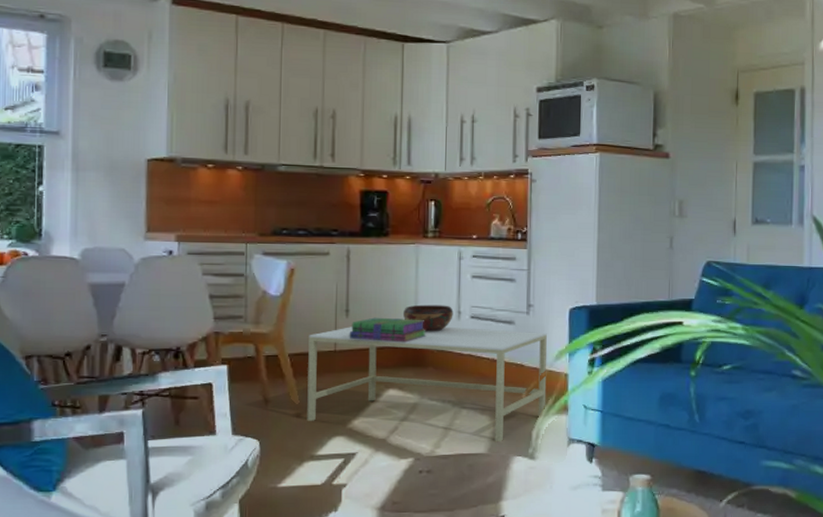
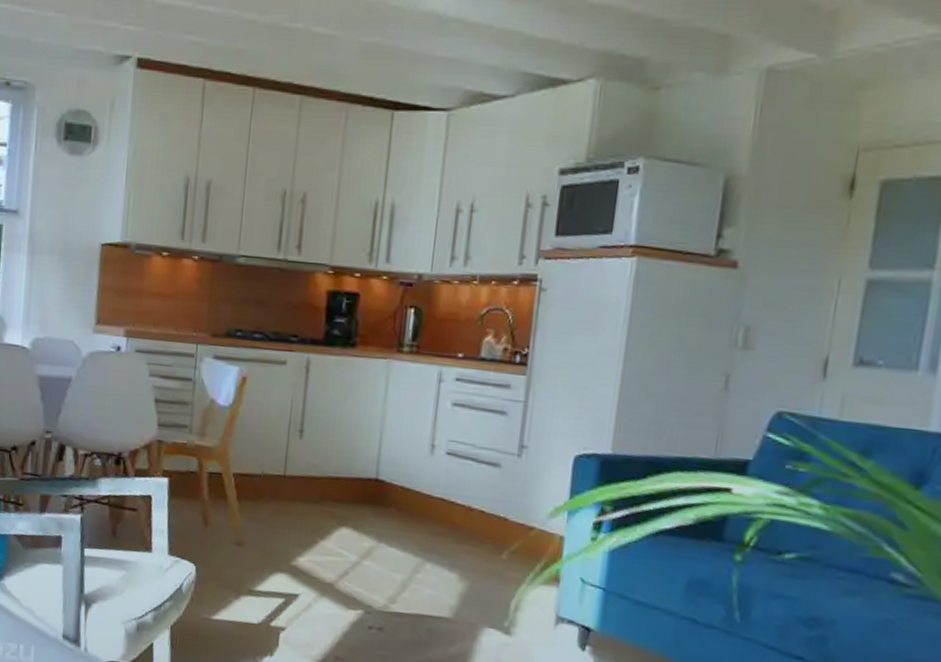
coffee table: present [307,326,547,441] -> none [248,449,542,607]
stack of books: present [349,317,426,343] -> none [301,441,392,475]
decorative bowl: present [403,304,453,332] -> none [365,432,426,467]

